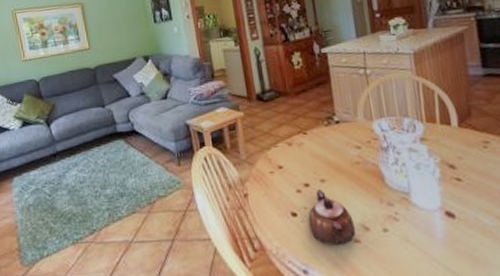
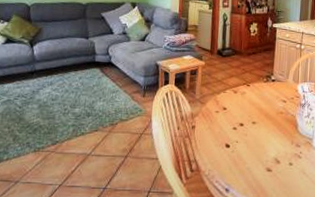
teapot: present [308,189,356,246] -> none [237,129,270,172]

